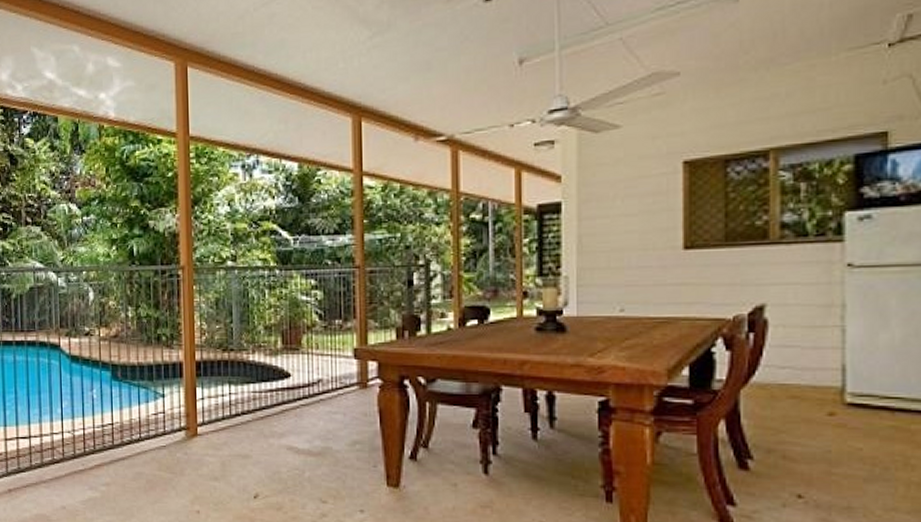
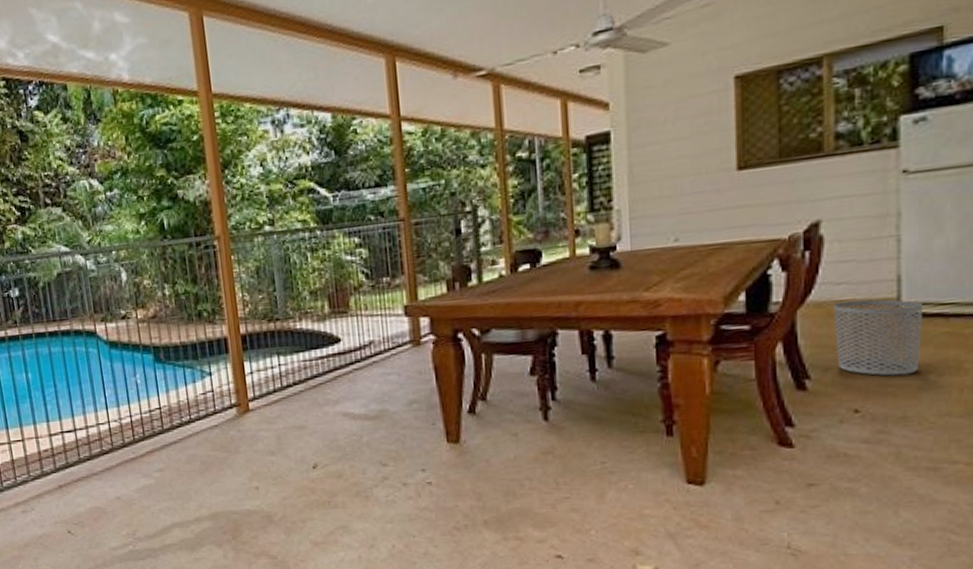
waste bin: none [778,385,869,465] -> present [834,299,924,376]

